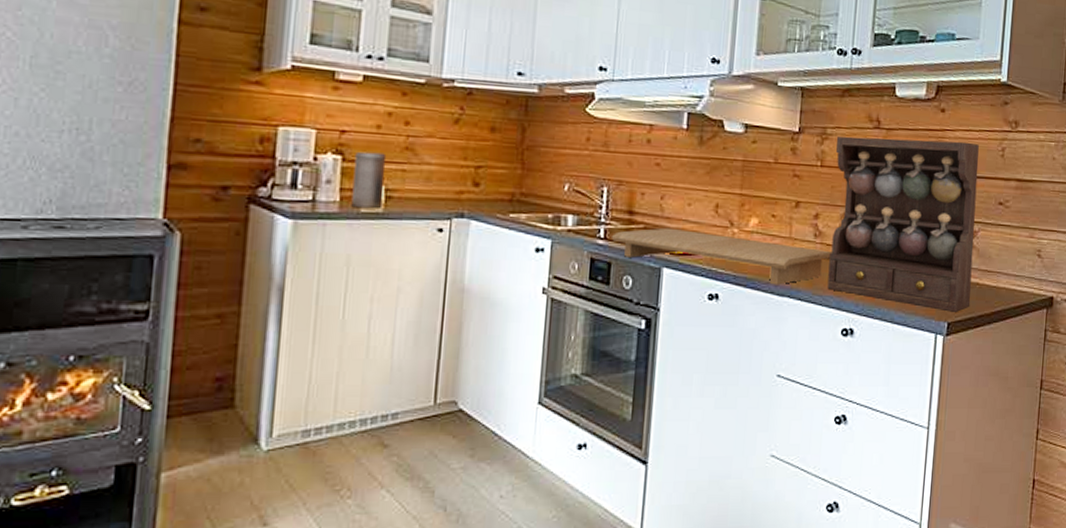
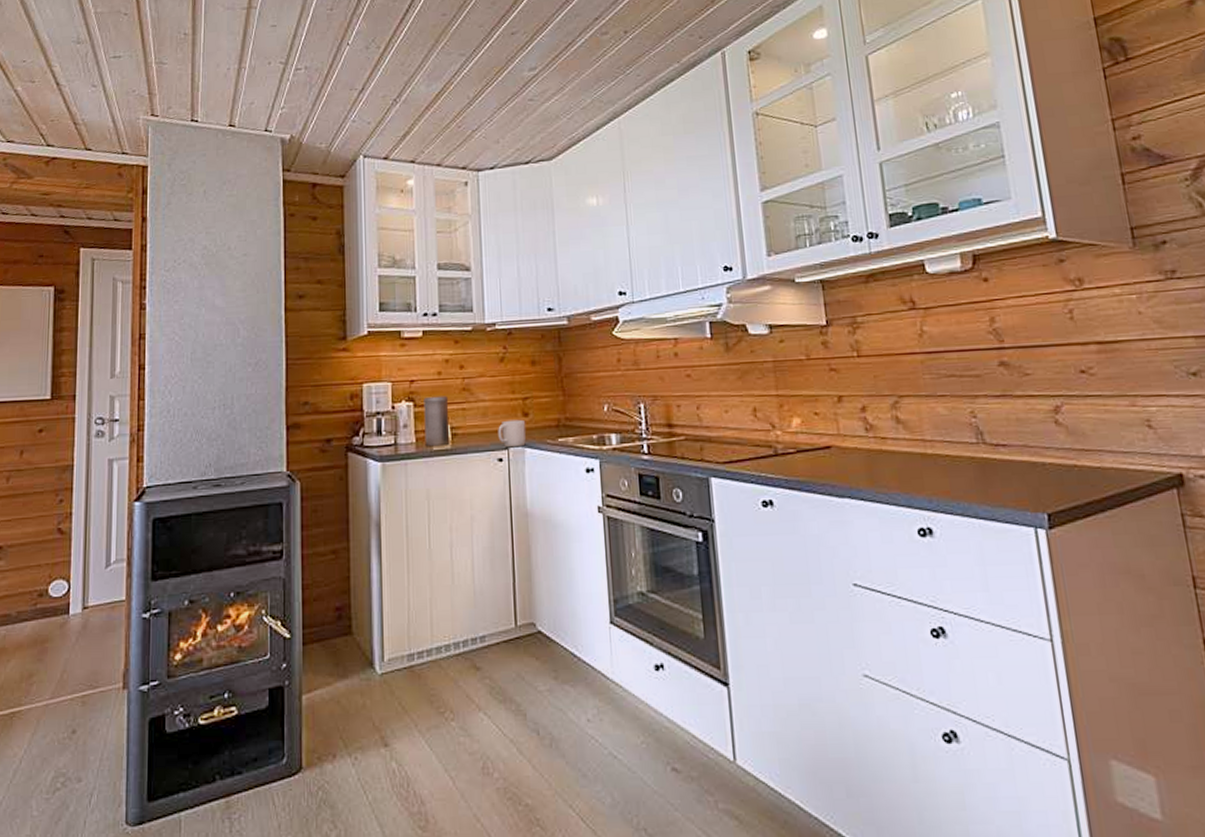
mug: none [441,188,476,219] -> present [498,419,527,448]
cutting board: present [611,227,833,285] -> none [654,436,890,486]
spice rack: present [827,136,979,312] -> none [868,309,1072,501]

